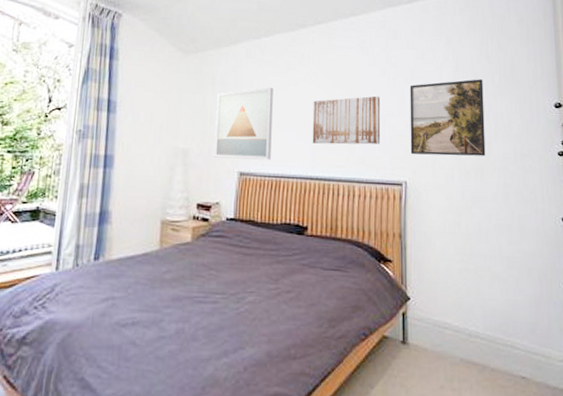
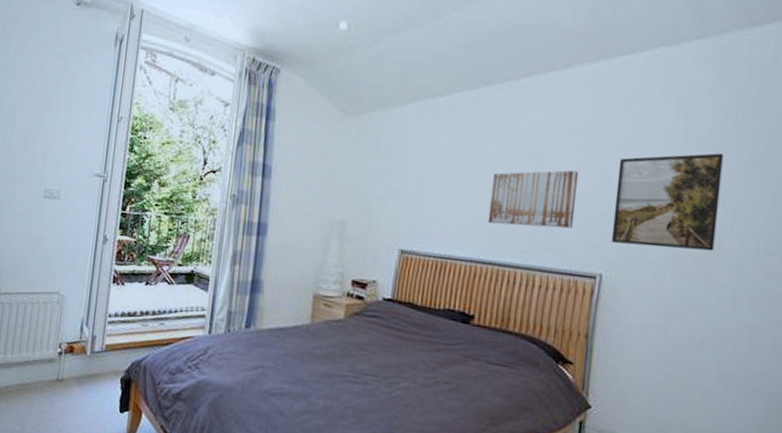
wall art: present [214,87,273,160] -> none [373,156,446,239]

